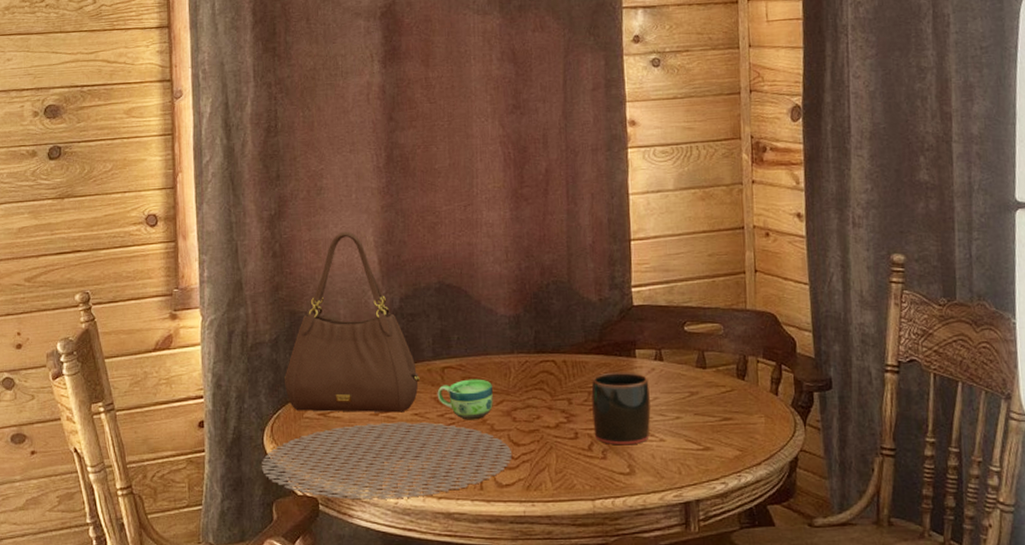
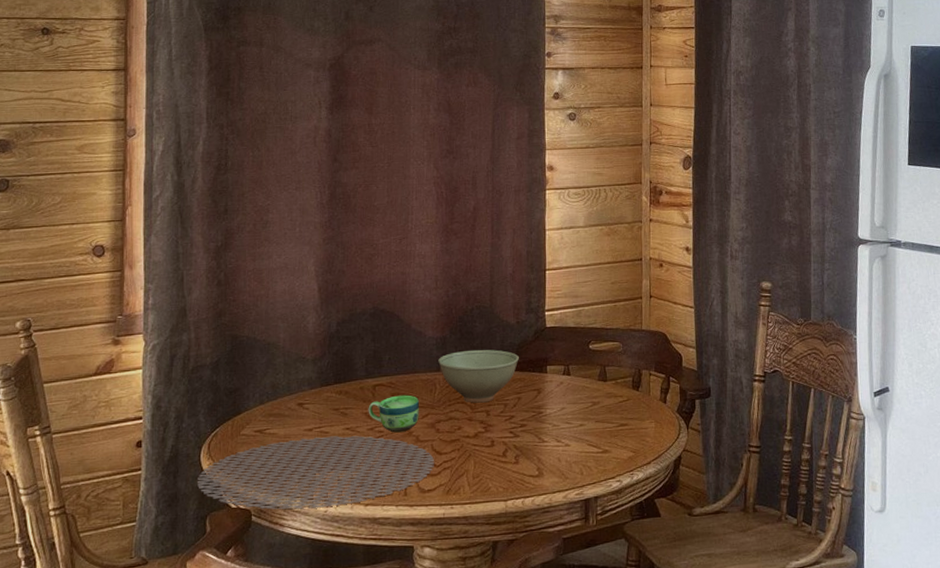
handbag: present [285,231,420,413] -> none [224,261,352,429]
bowl: none [512,329,603,390] -> present [438,349,519,403]
mug: present [591,372,651,446] -> none [507,385,558,451]

